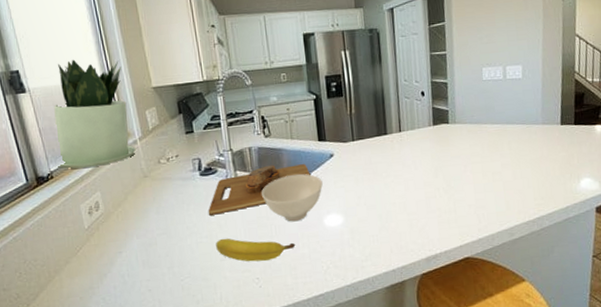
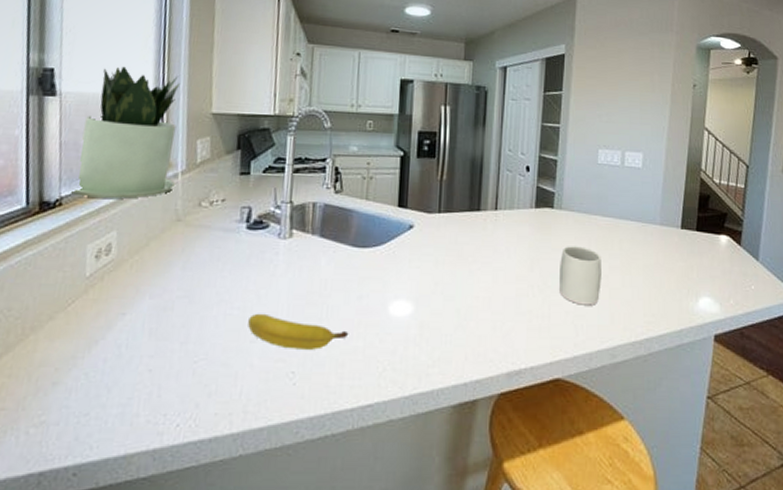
cutting board: present [208,164,311,215] -> none [247,228,382,281]
bowl: present [262,173,323,222] -> none [318,243,395,304]
mug: none [459,151,496,199] -> present [559,246,601,306]

